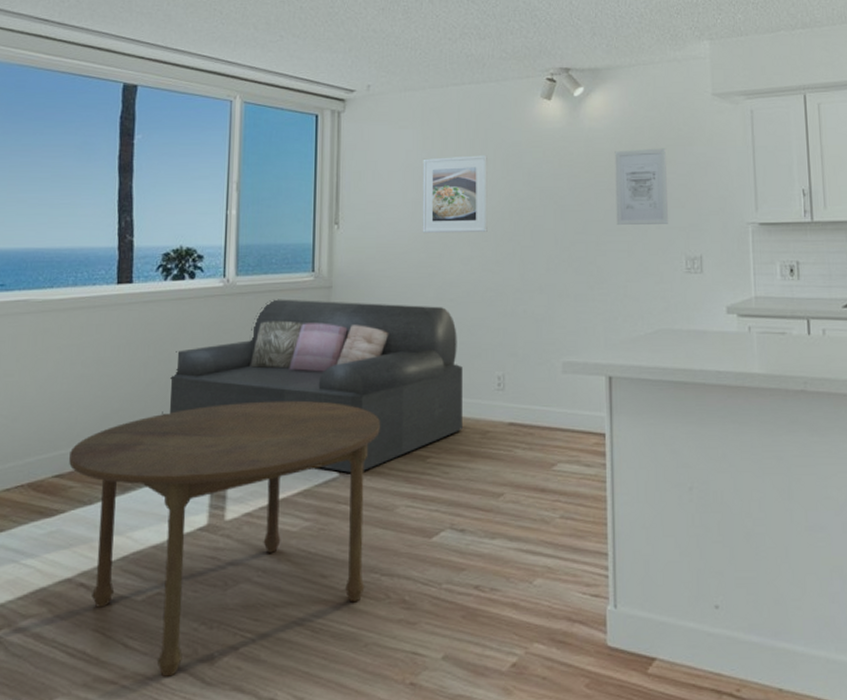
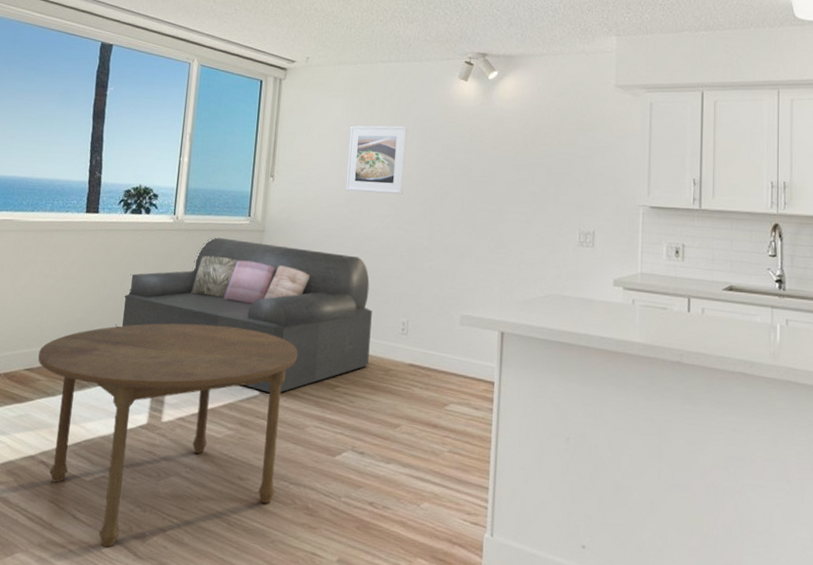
wall art: present [614,148,669,226] -> none [518,130,570,200]

